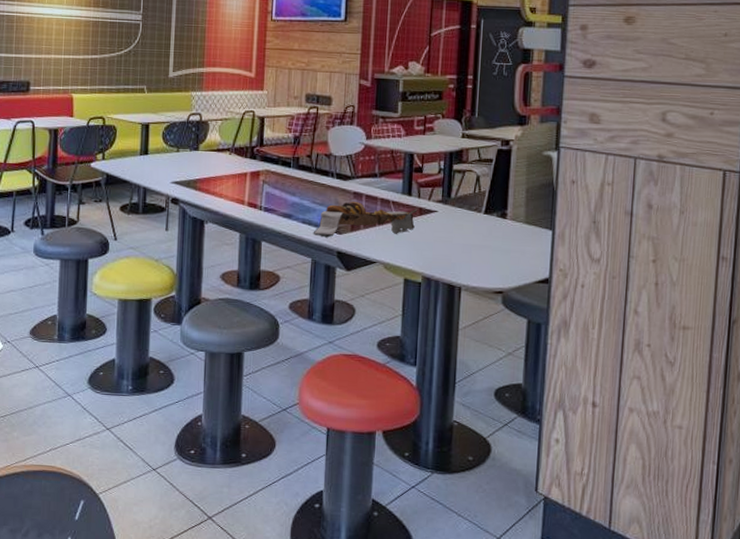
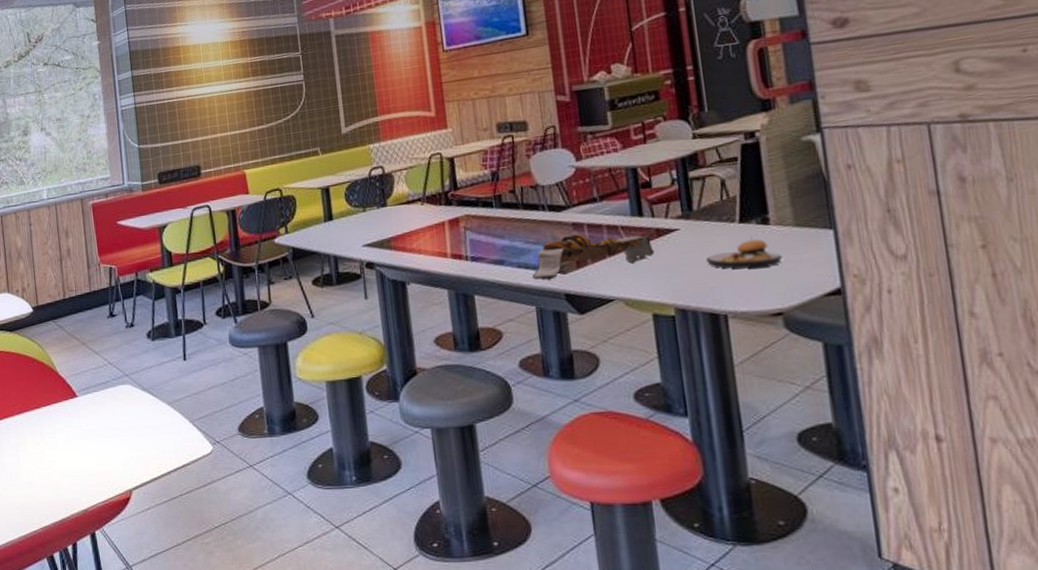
burger: none [454,226,511,253] -> present [706,236,783,268]

